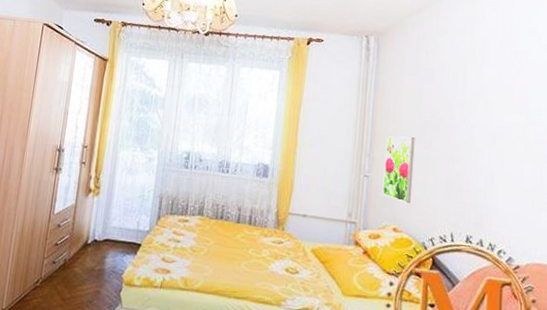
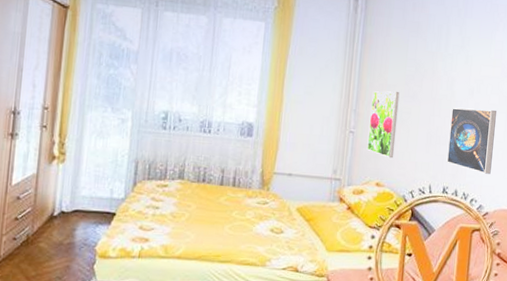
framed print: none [468,154,524,225] -> present [446,107,497,174]

